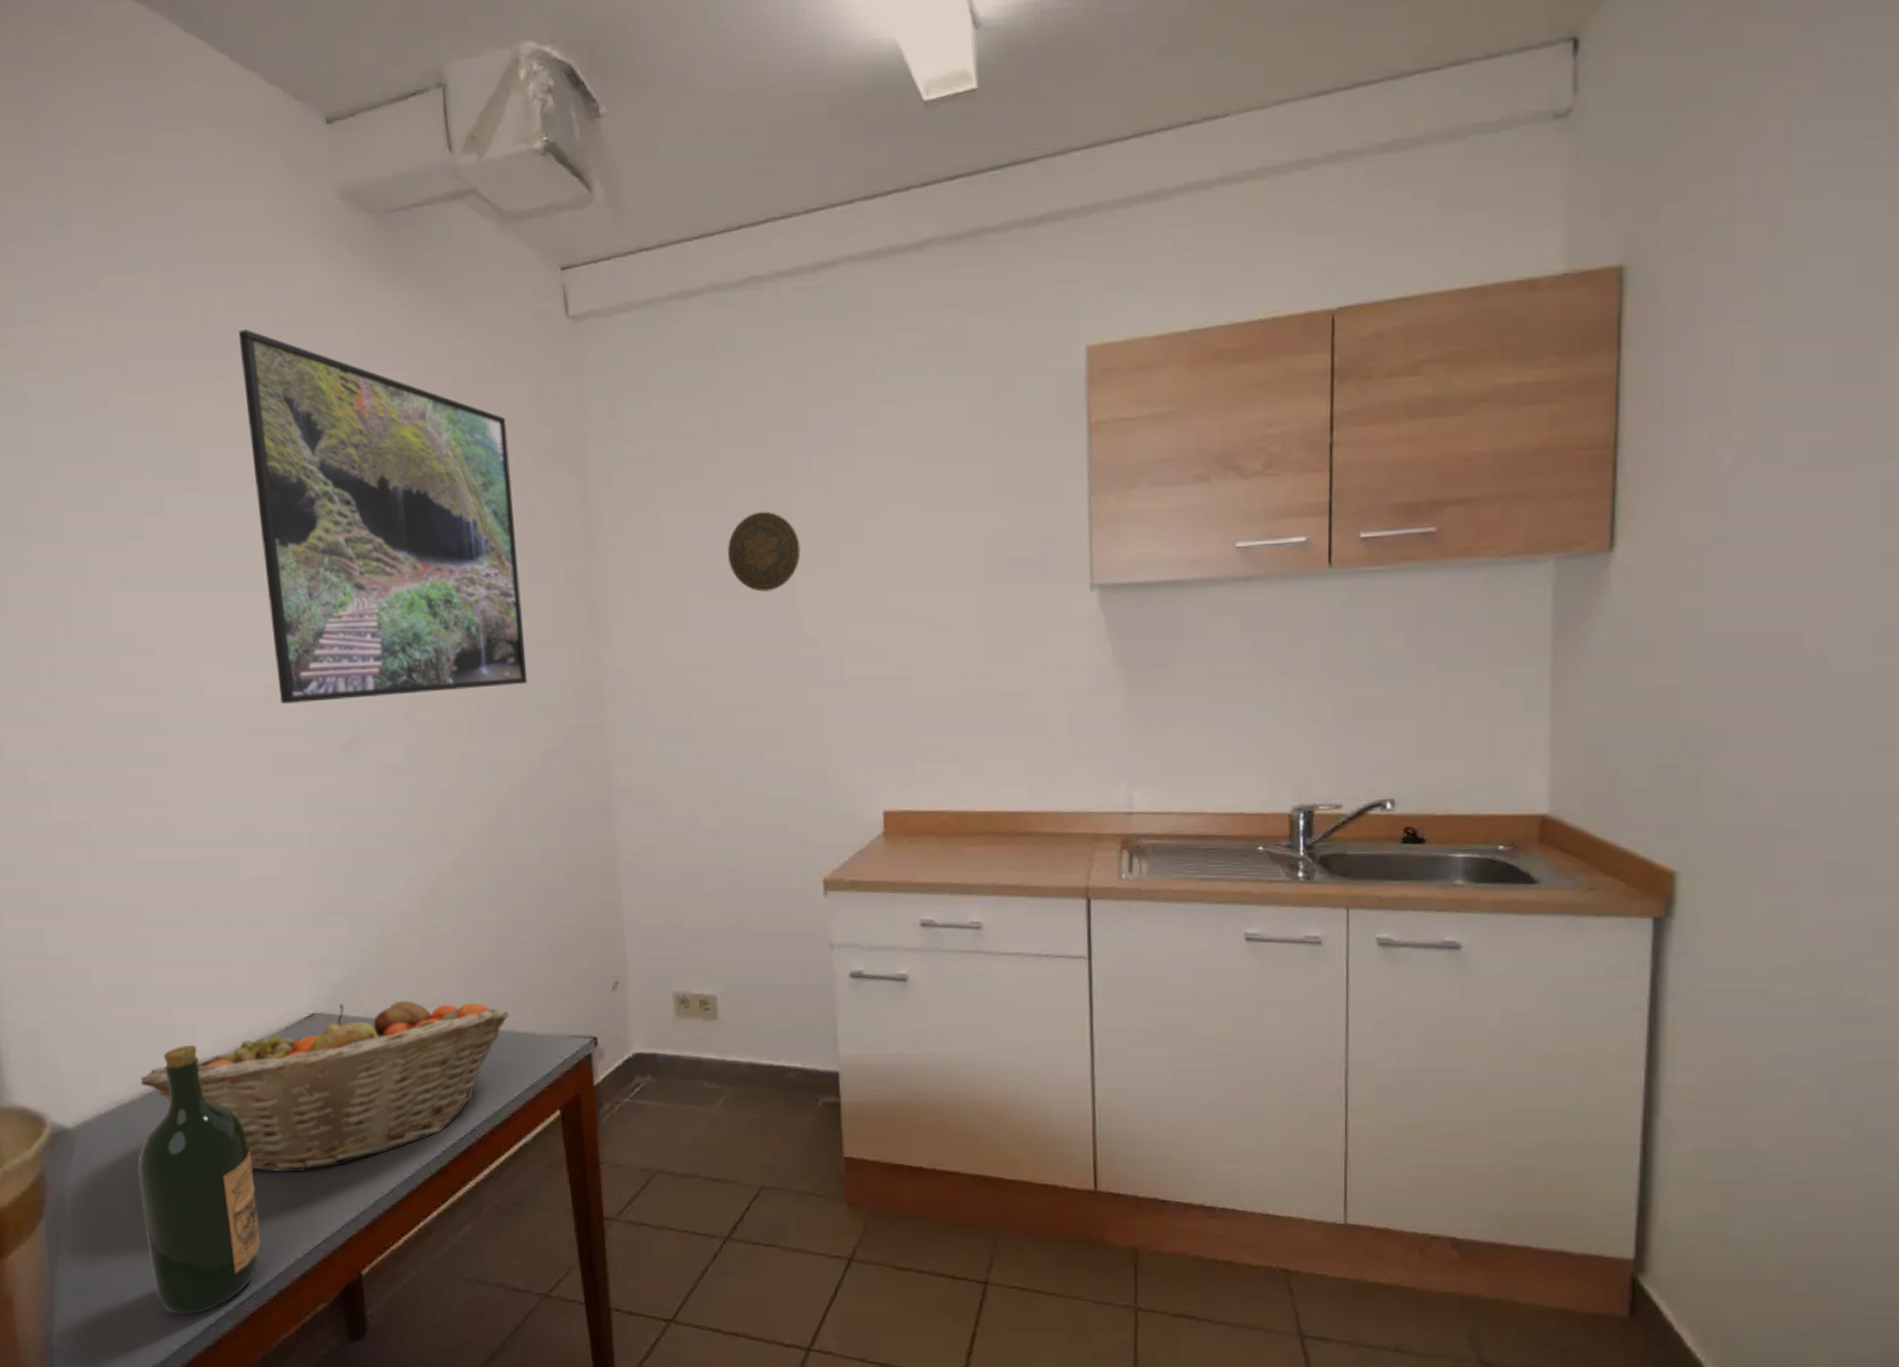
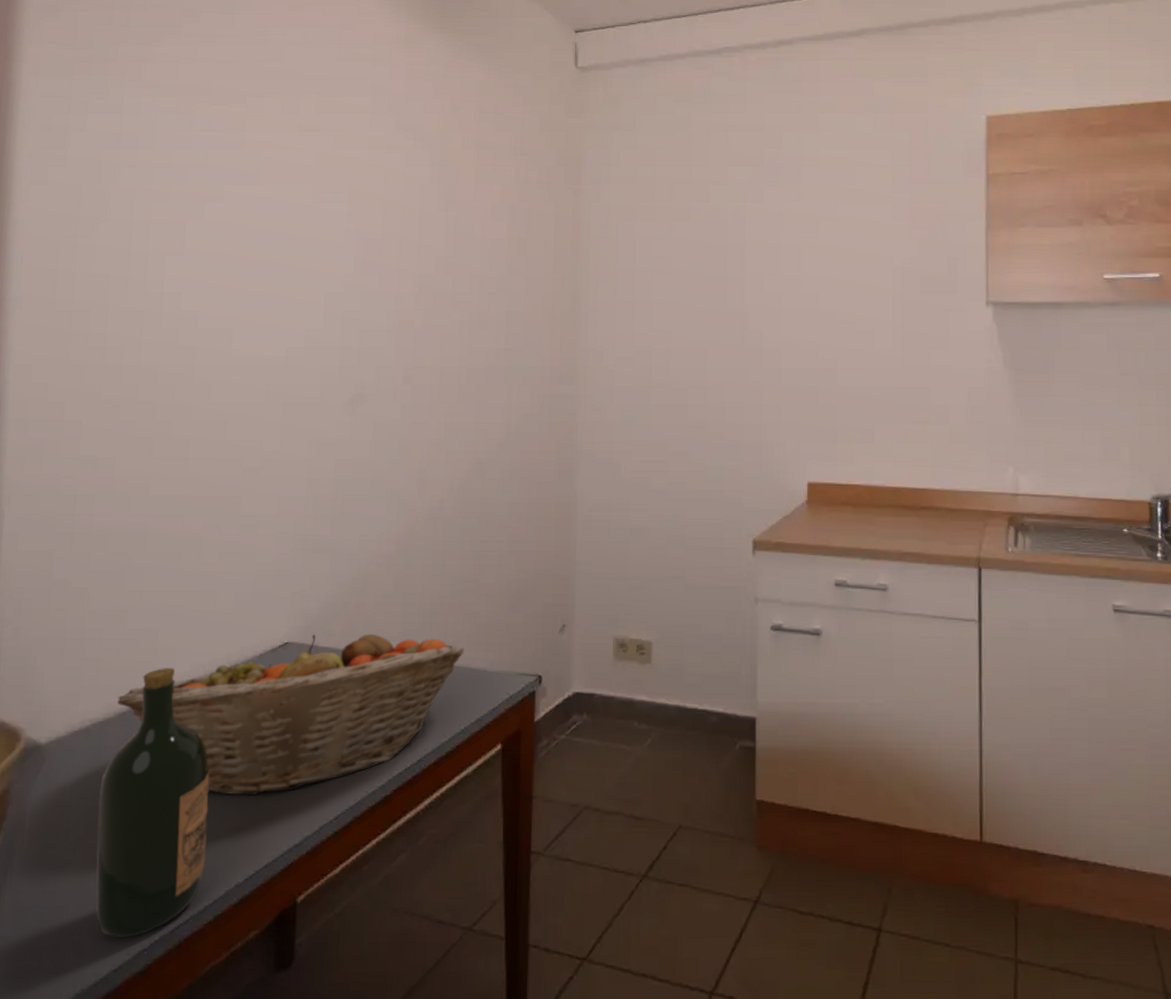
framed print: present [238,329,528,704] -> none [299,61,519,363]
decorative plate: present [727,511,801,592] -> none [690,227,751,292]

